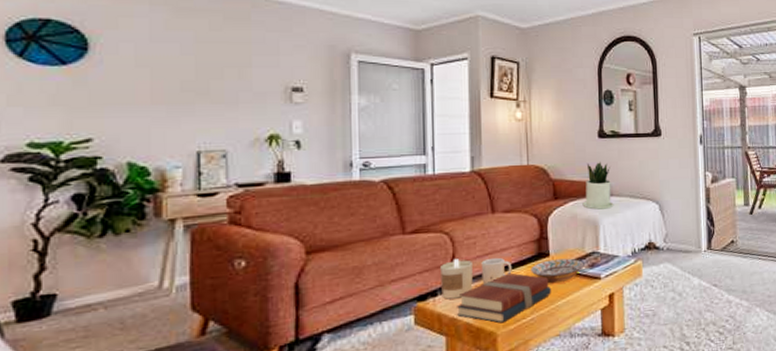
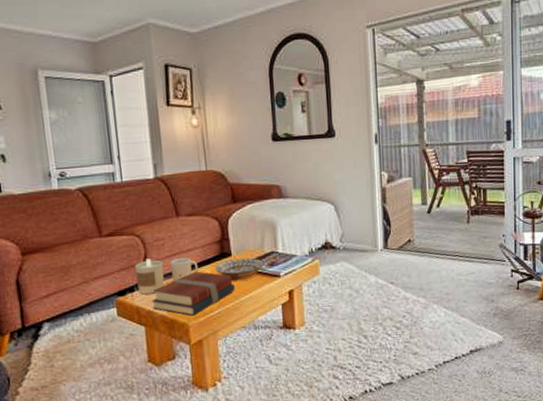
planter: present [582,162,613,210] -> none [260,165,289,212]

